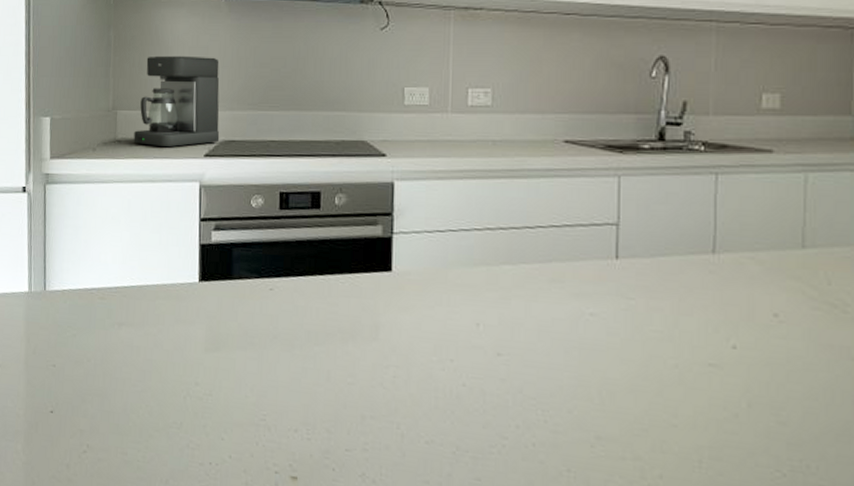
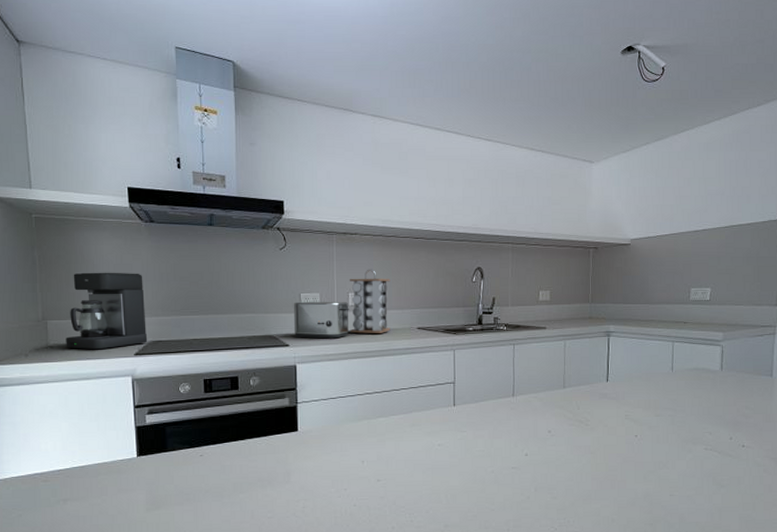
toaster: none [393,98,468,150] -> present [293,301,349,339]
spice rack: none [467,56,528,147] -> present [350,269,391,335]

